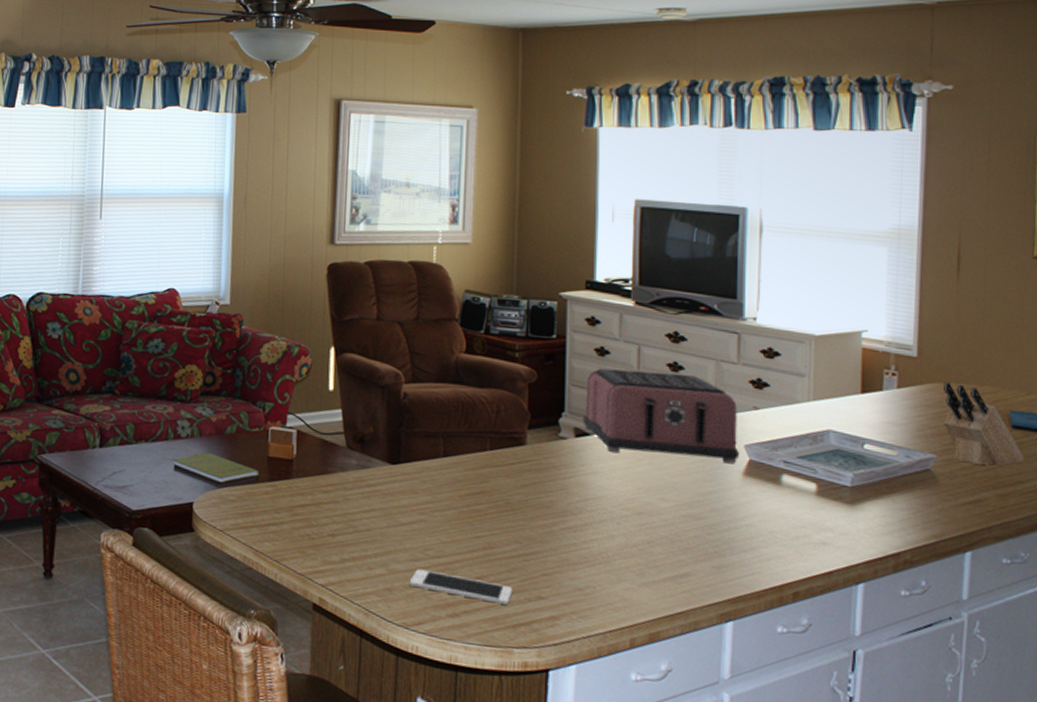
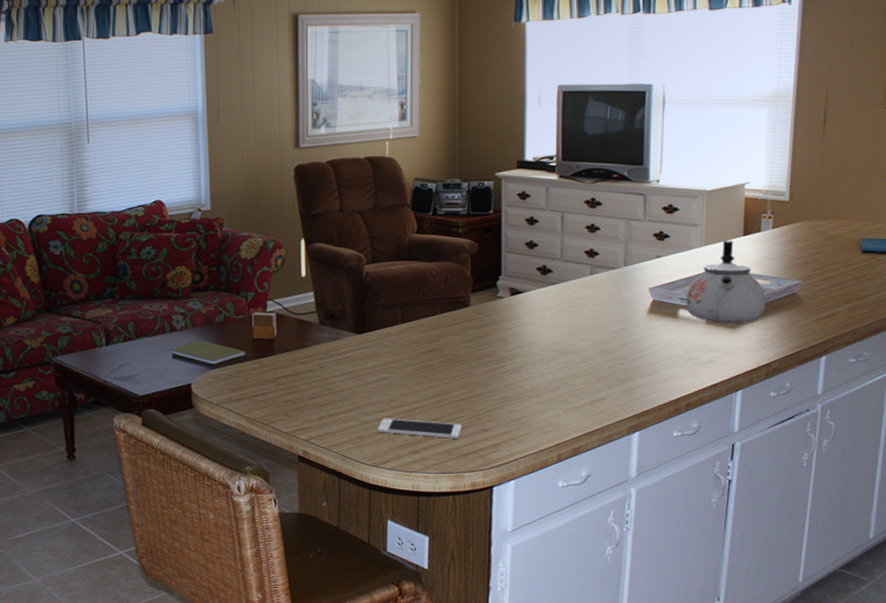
toaster: present [582,368,739,465] -> none [516,234,644,306]
kettle: none [790,397,891,500] -> present [686,240,765,323]
knife block: present [943,381,1024,466] -> none [808,219,870,286]

